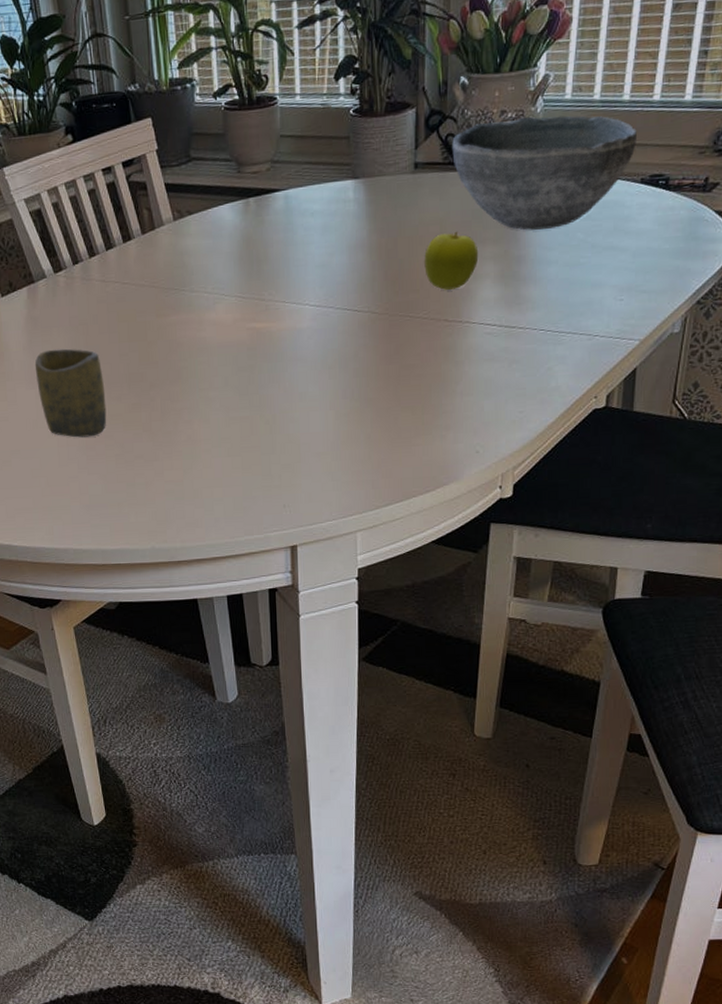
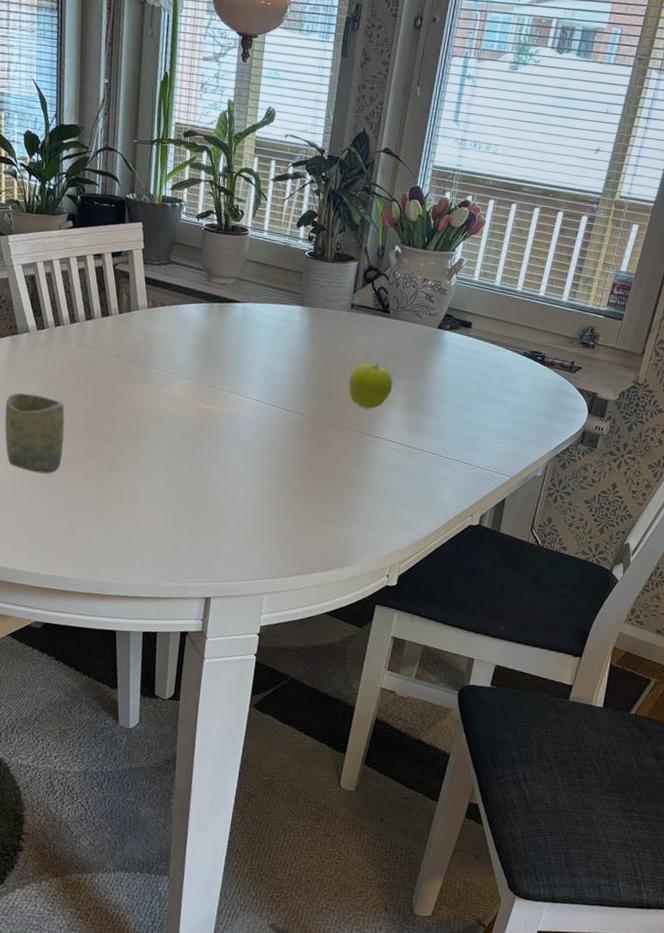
bowl: present [452,115,637,231] -> none [382,284,524,377]

